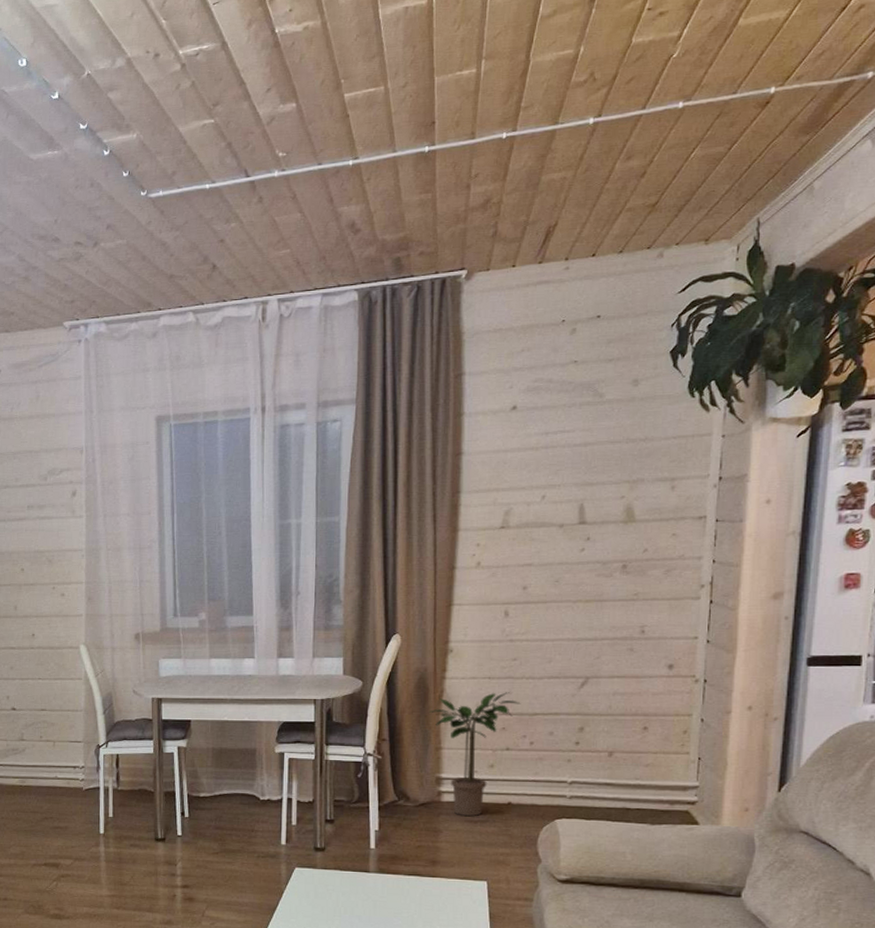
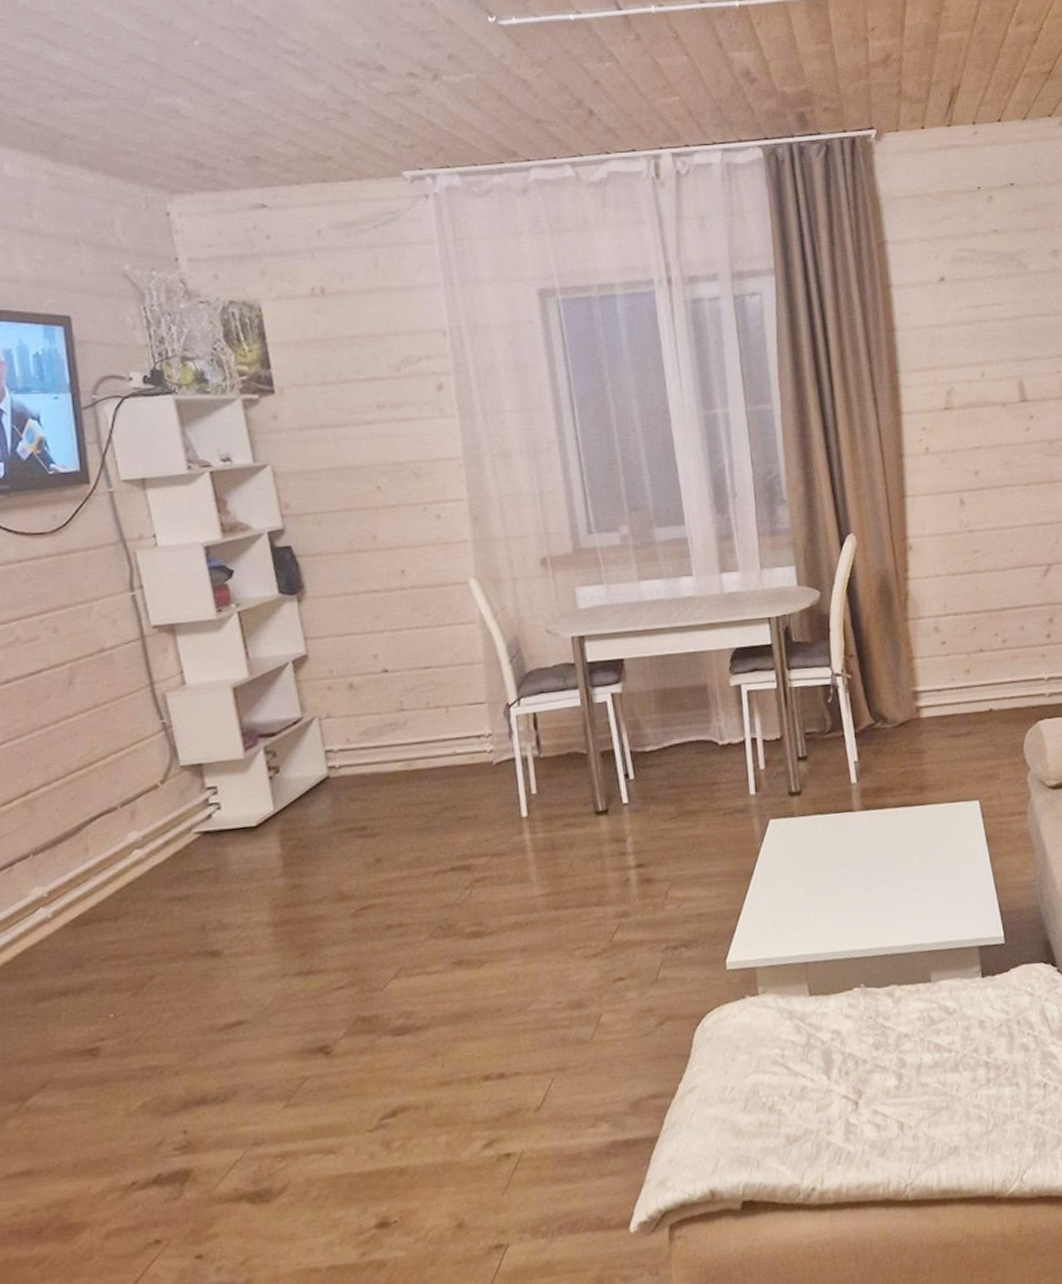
potted plant: present [428,692,521,816] -> none [895,588,989,731]

